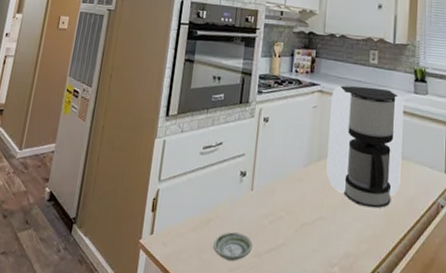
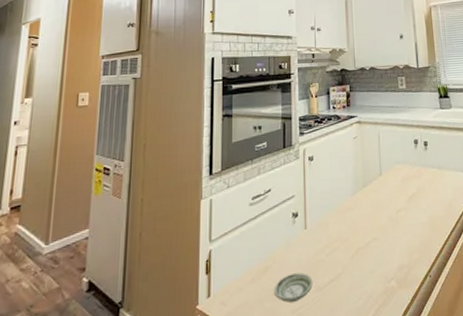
coffee maker: present [326,85,404,209] -> none [369,109,439,220]

